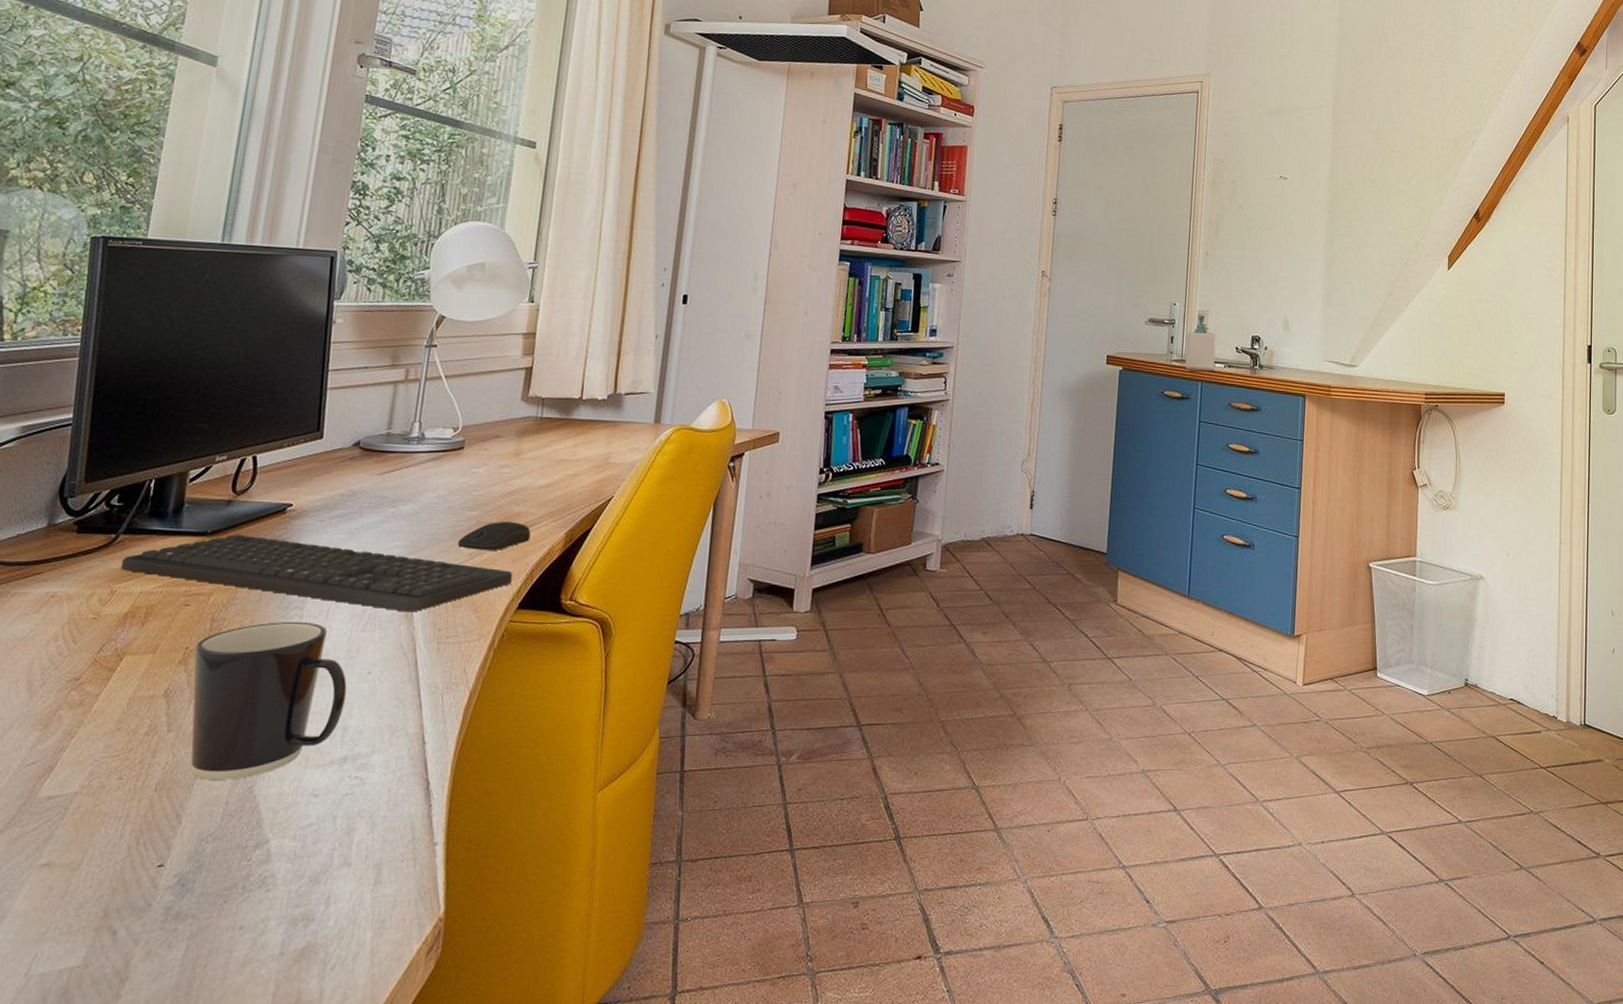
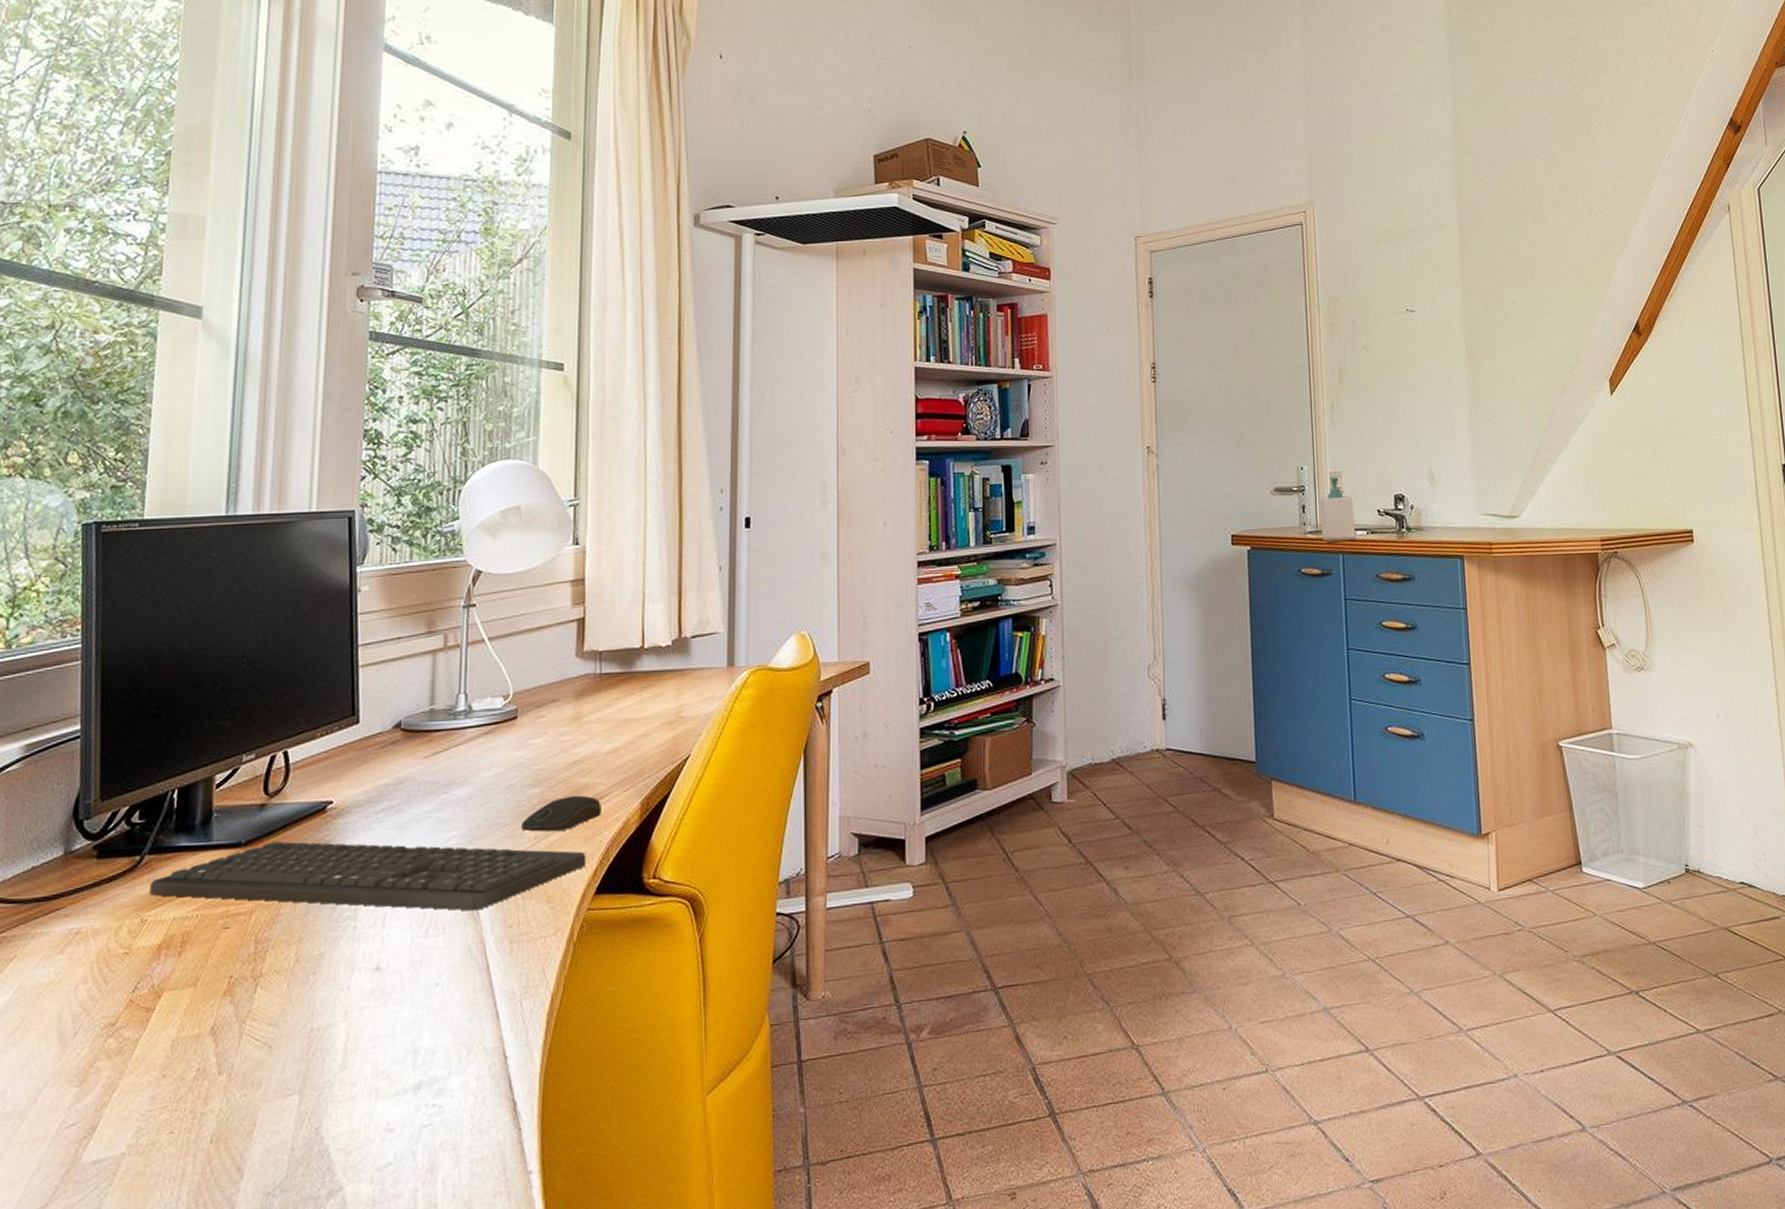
mug: present [190,621,347,780] -> none [240,933,413,1125]

